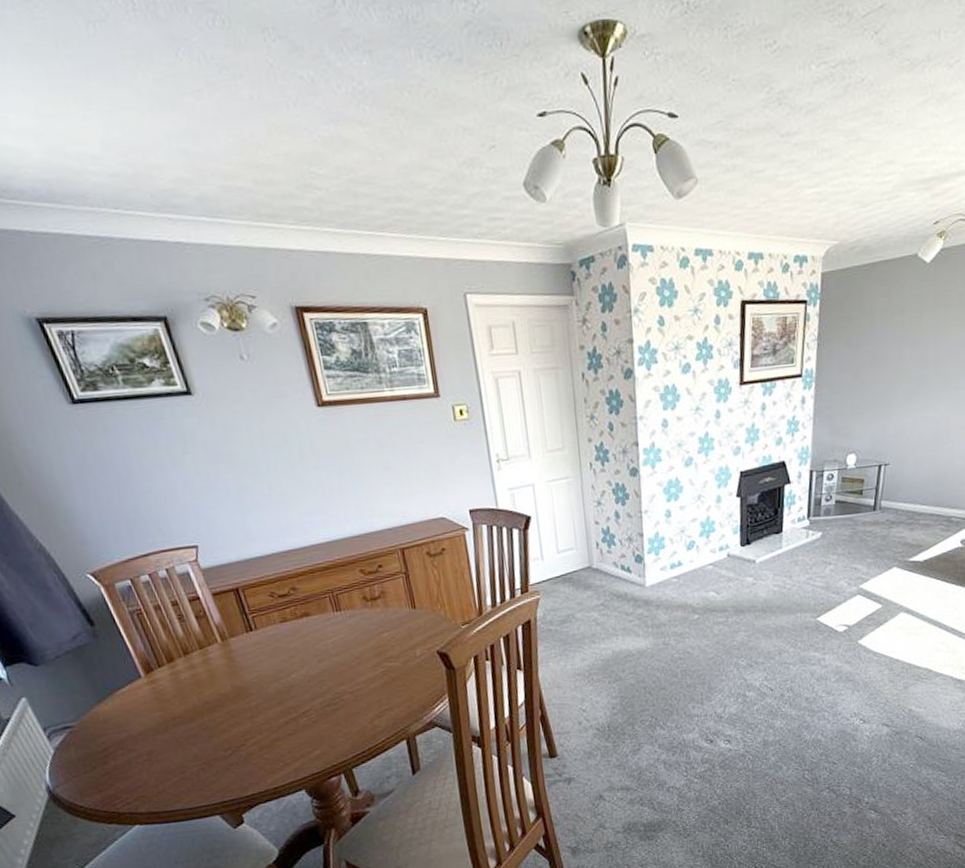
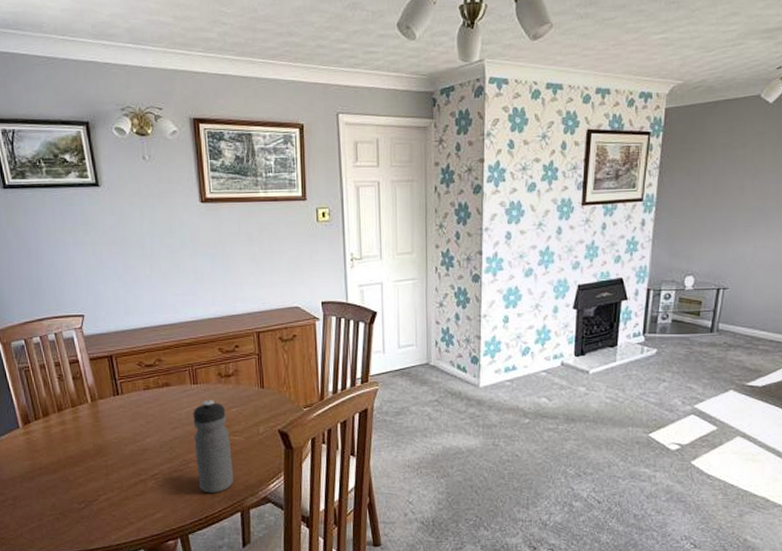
water bottle: none [340,626,395,725] -> present [193,400,234,493]

